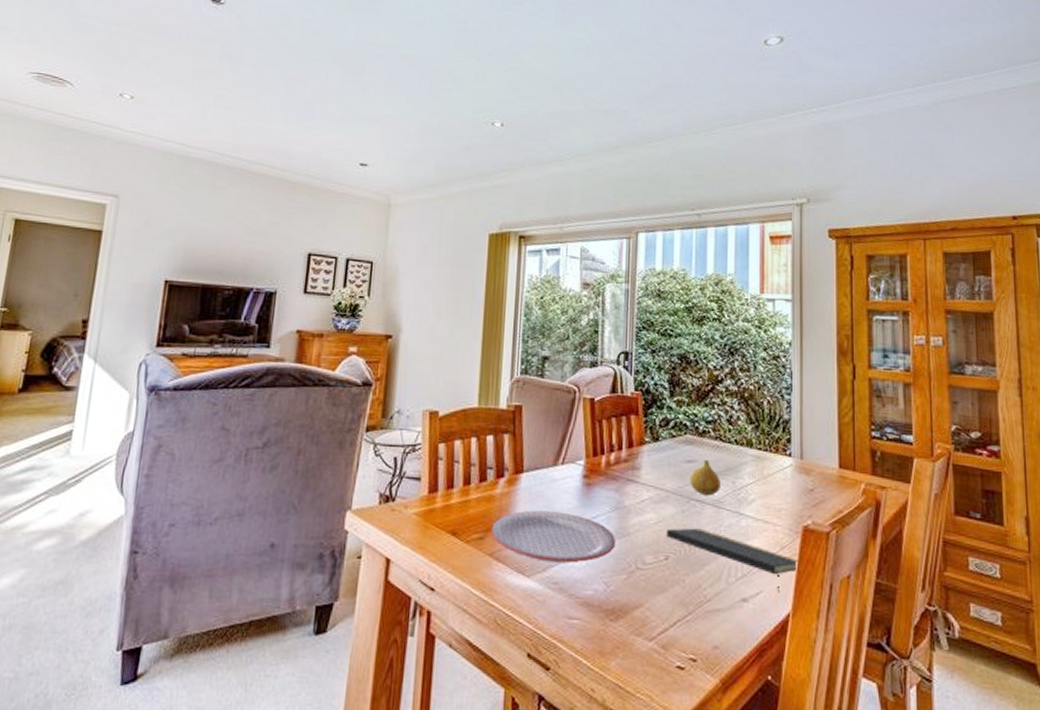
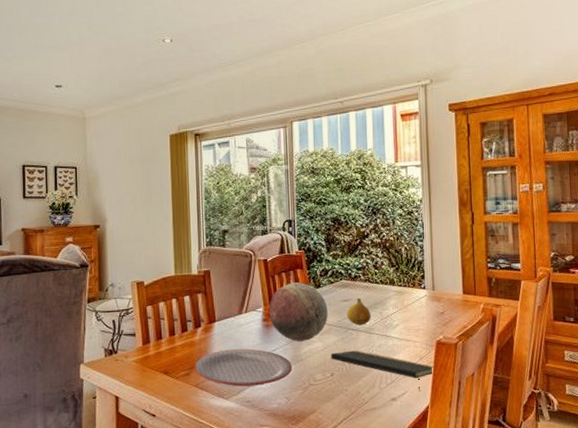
decorative orb: none [592,431,666,510] -> present [269,282,328,341]

